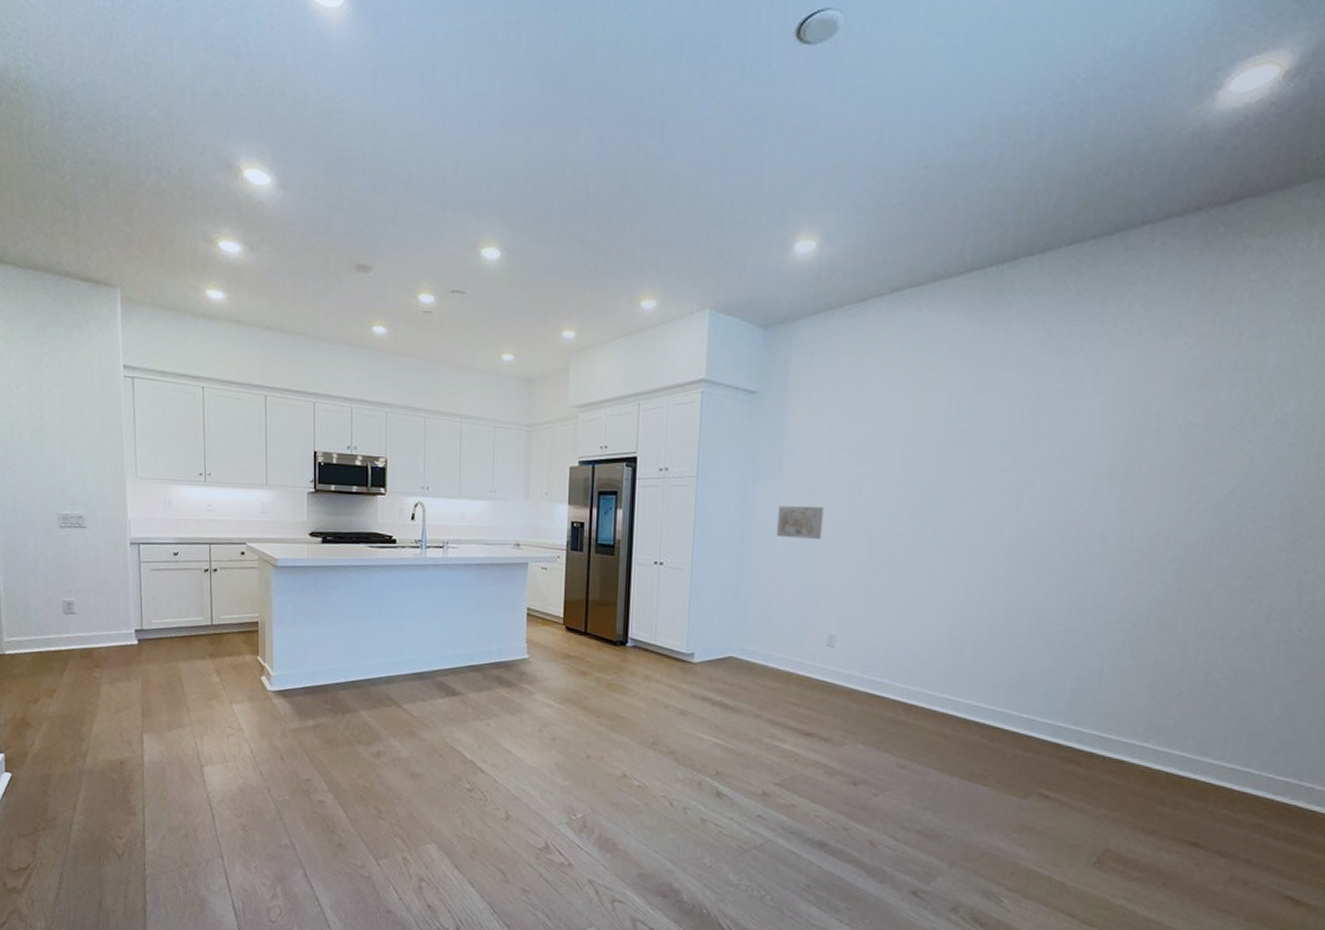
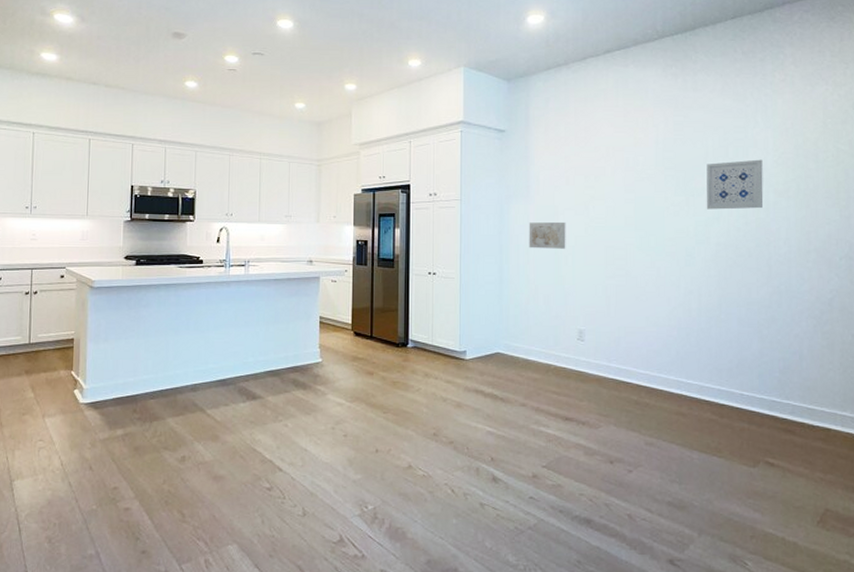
wall art: none [1003,433,1085,497] -> present [706,159,763,210]

